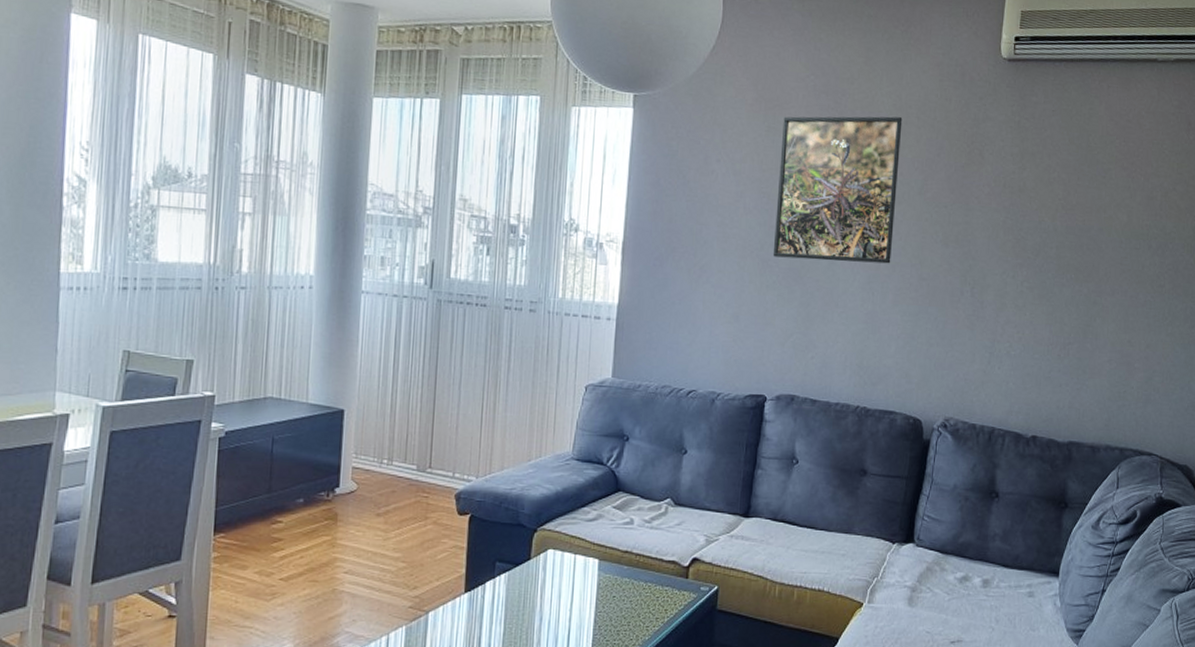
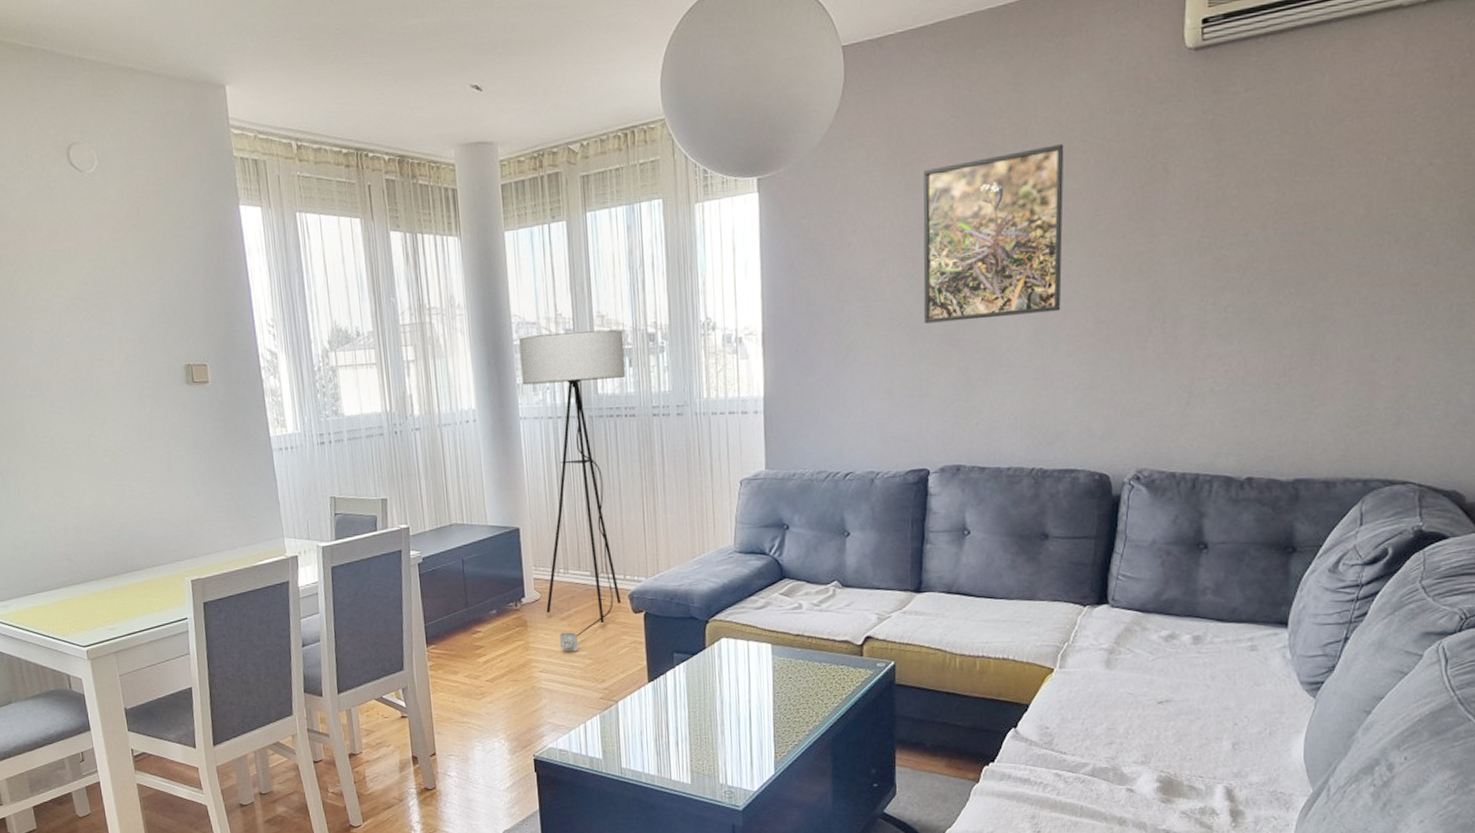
floor lamp: none [361,207,485,552] -> present [519,330,626,652]

